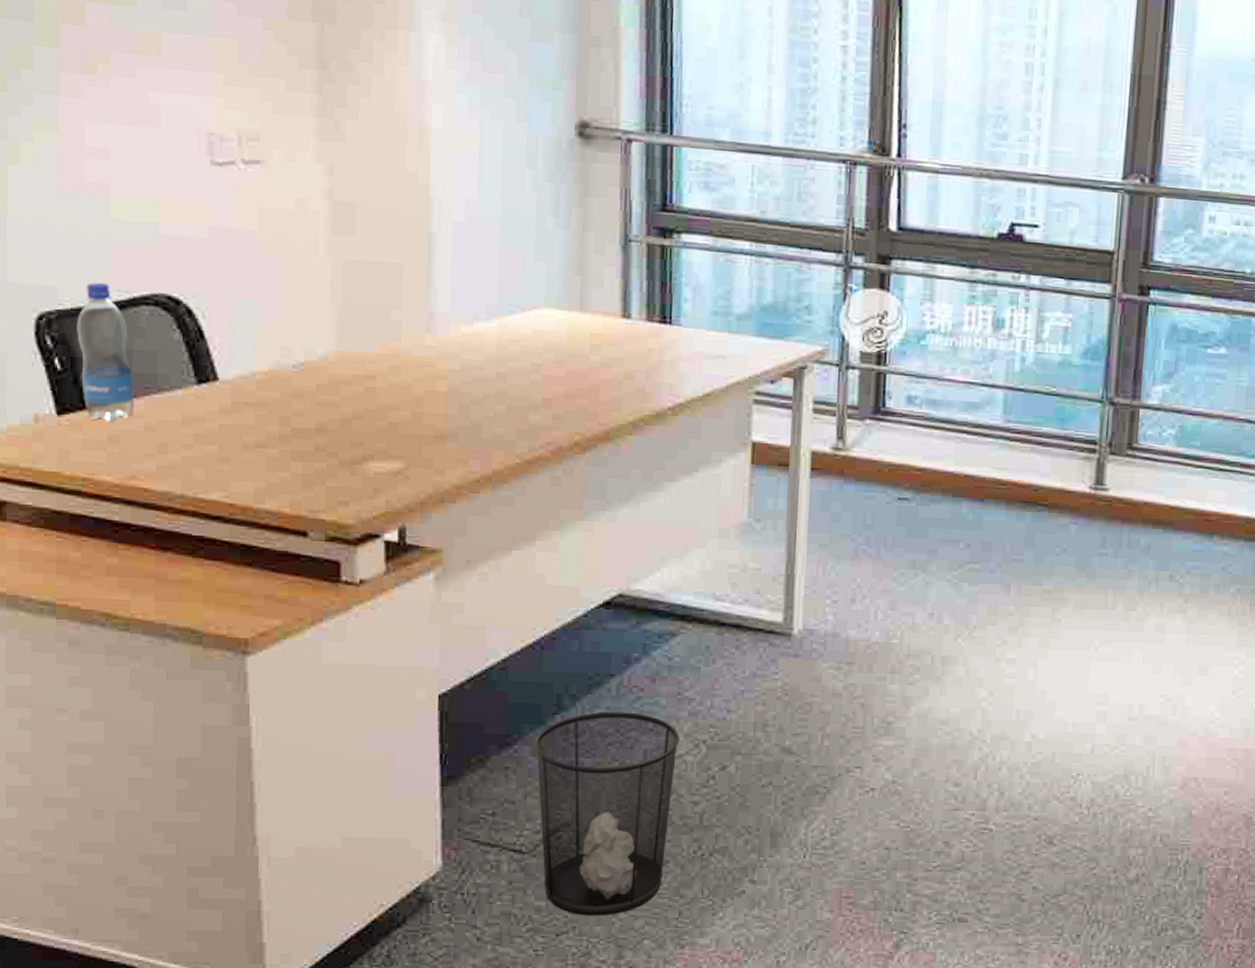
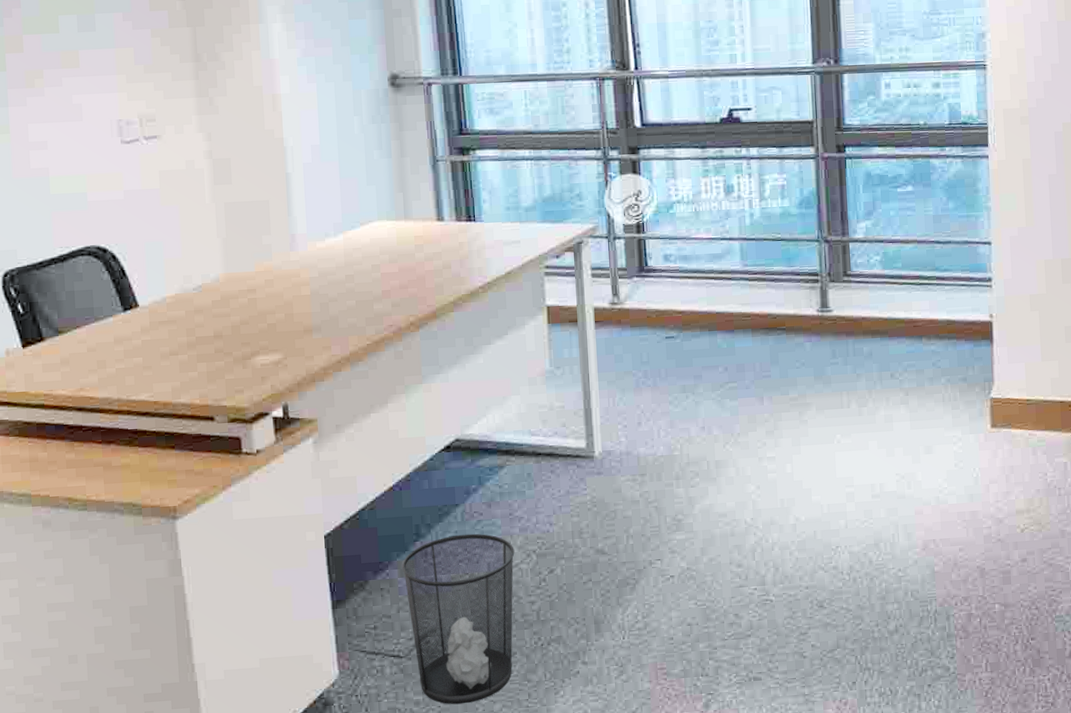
bottle: present [77,282,134,423] -> none [32,243,78,349]

